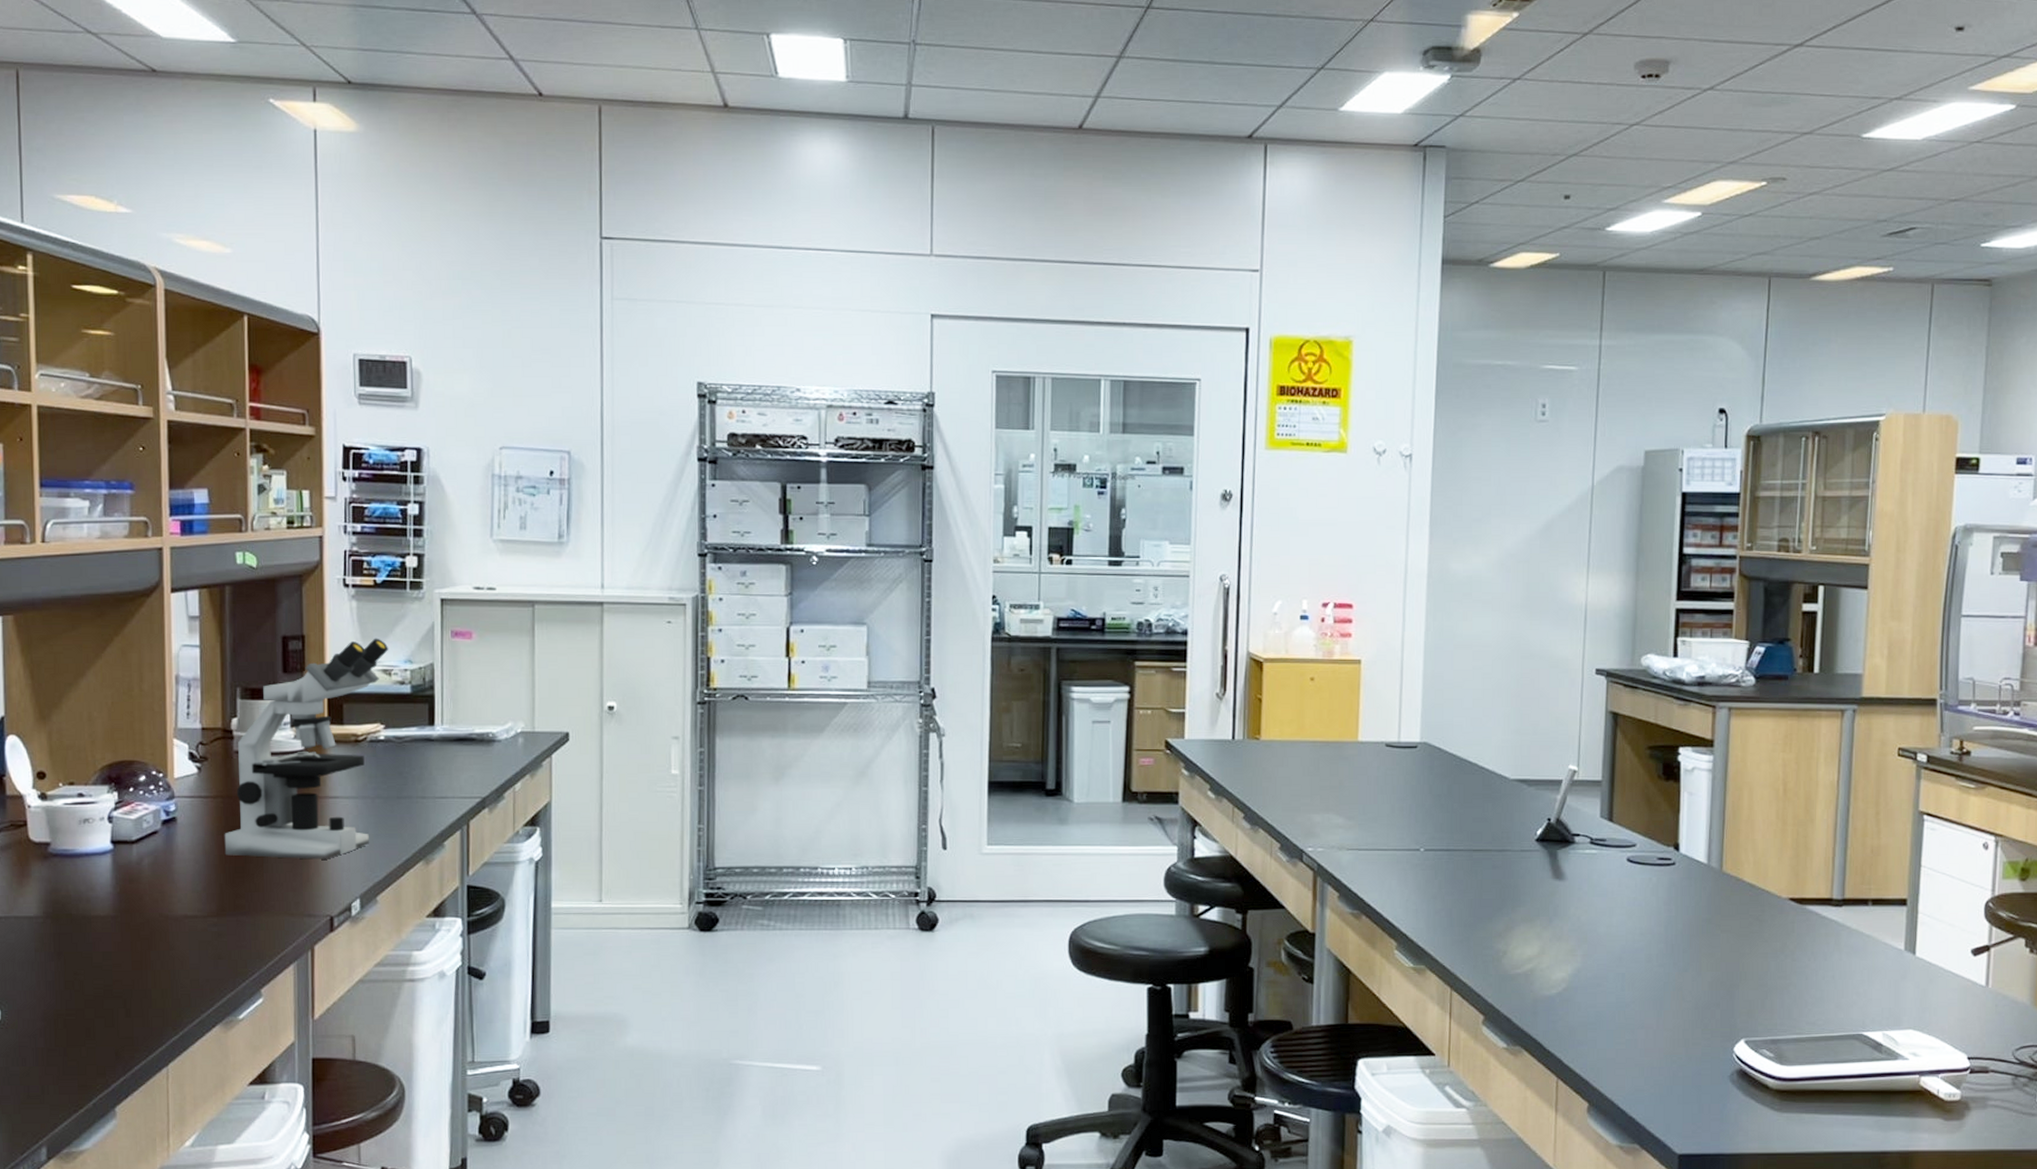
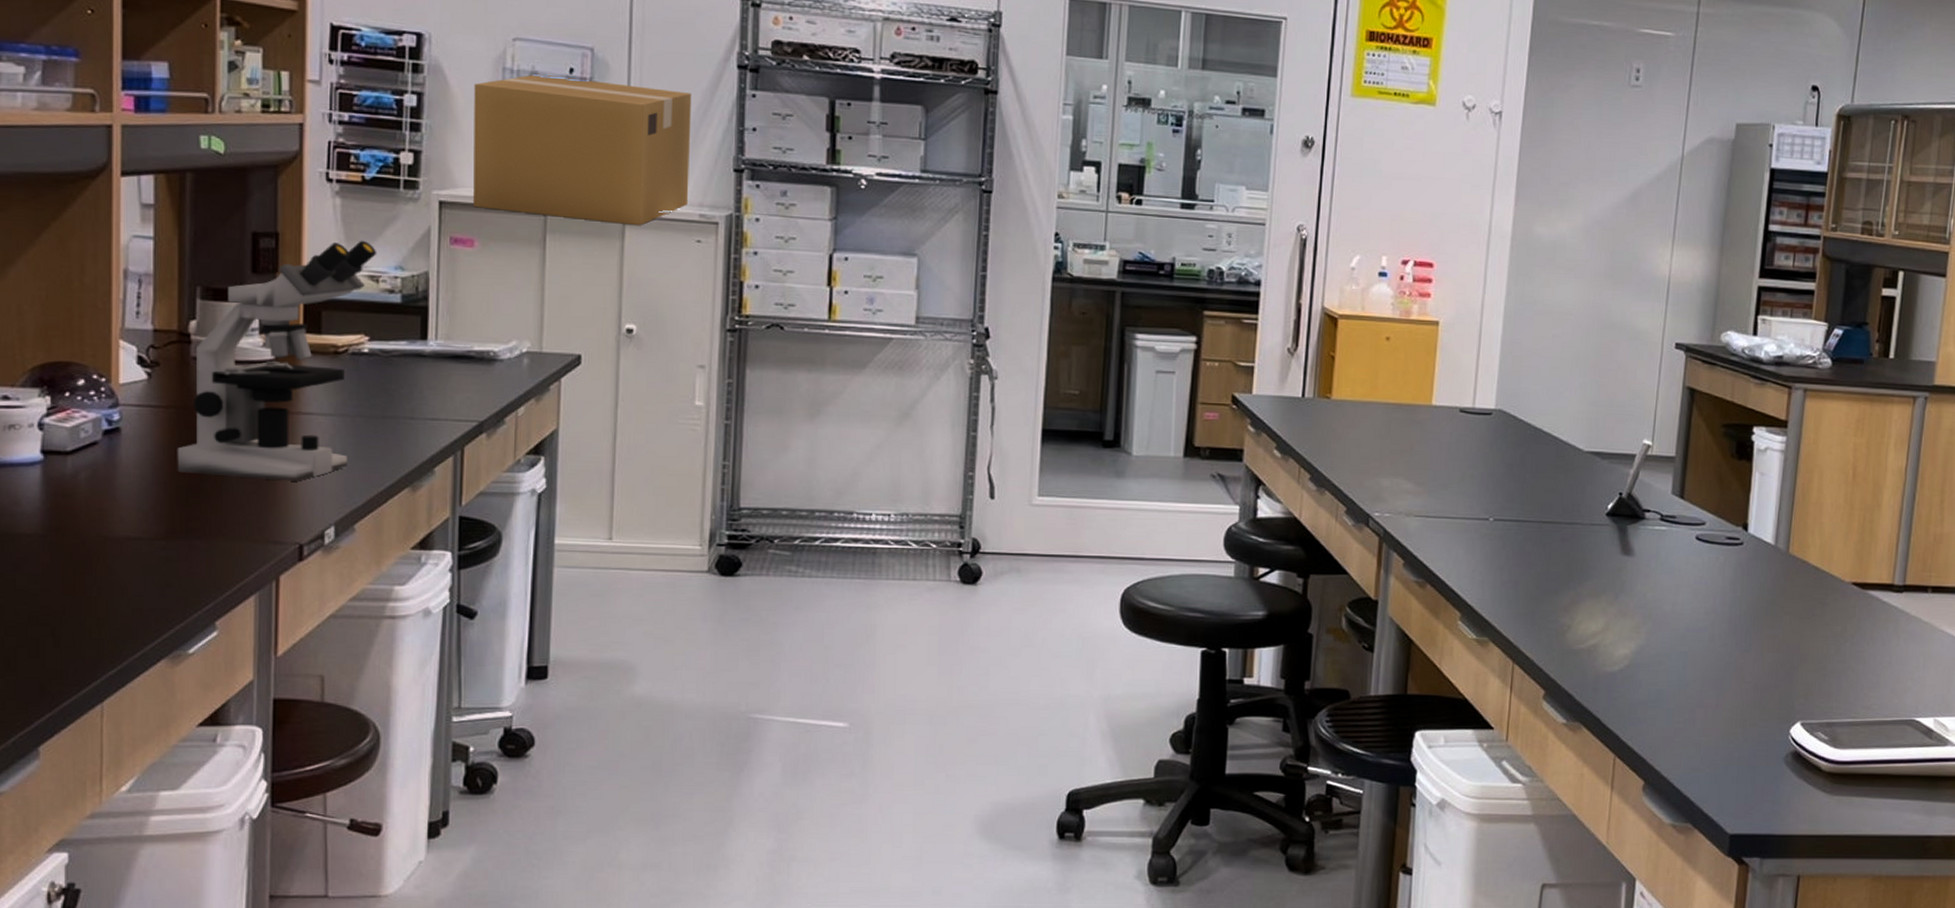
cardboard box: none [468,478,659,611] -> present [473,73,692,226]

